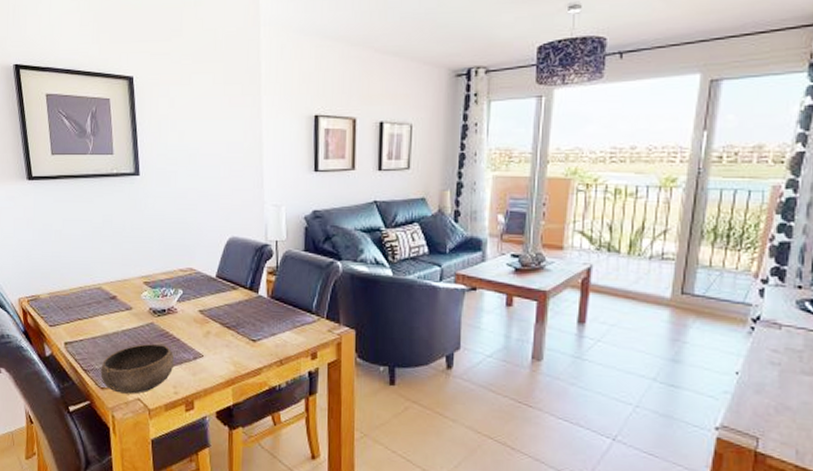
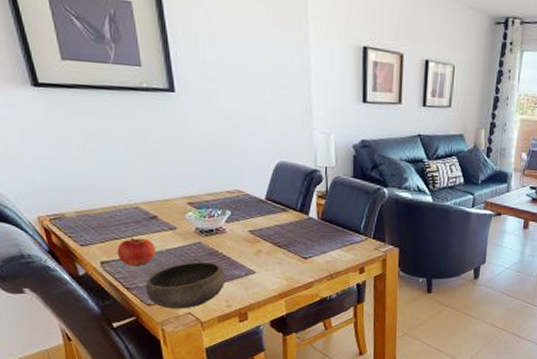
apple: none [79,318,113,348] -> present [117,237,156,266]

